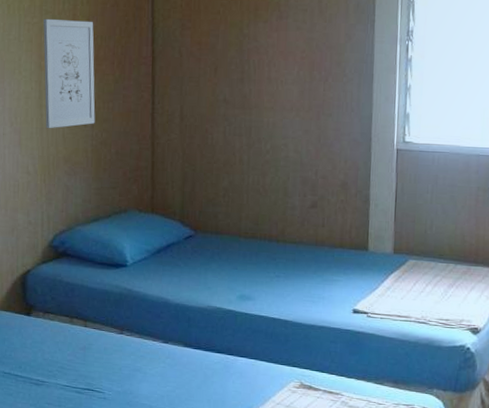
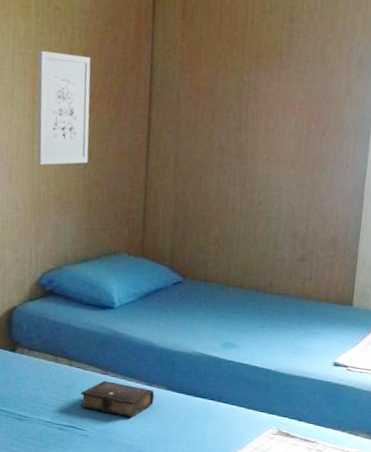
book: none [97,340,172,377] -> present [80,380,155,418]

